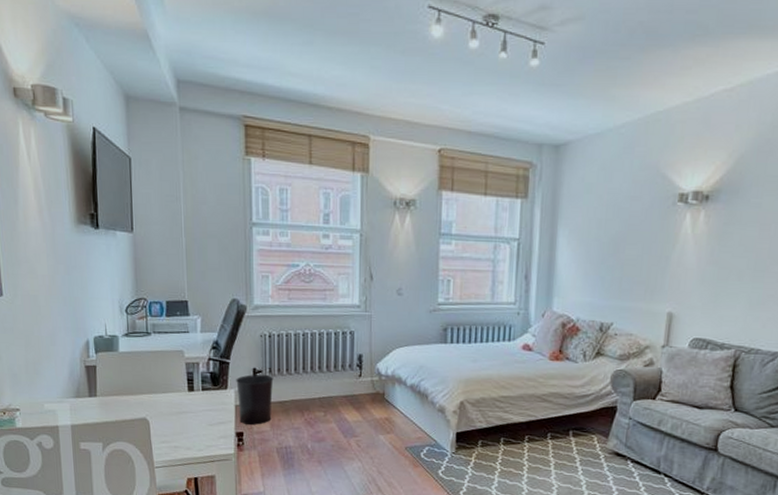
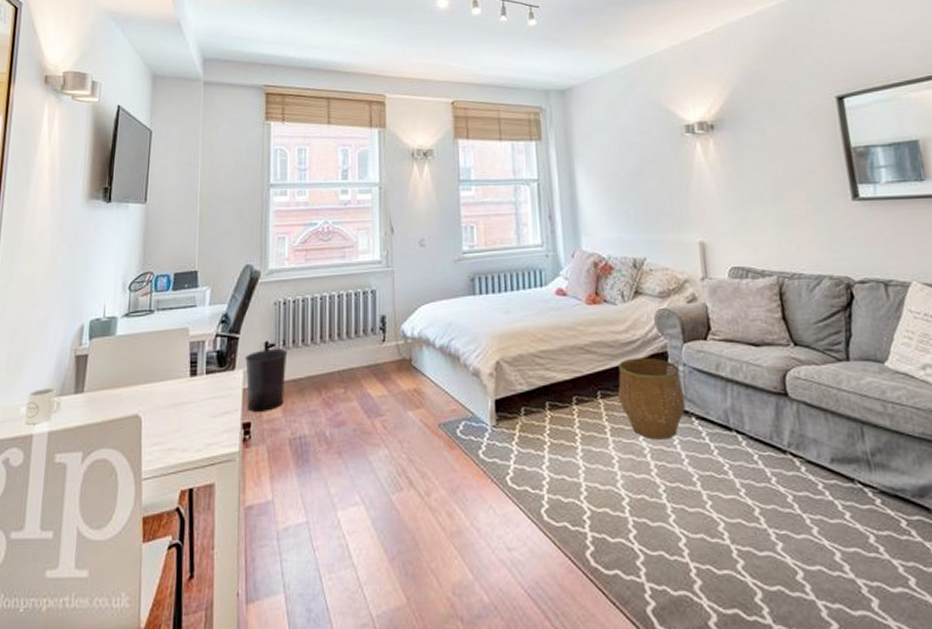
mug: none [48,390,79,419] -> present [25,387,62,425]
basket: none [565,409,626,476] -> present [617,357,686,440]

